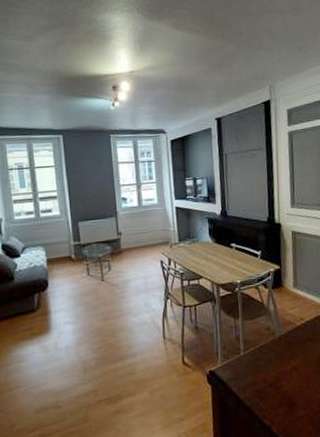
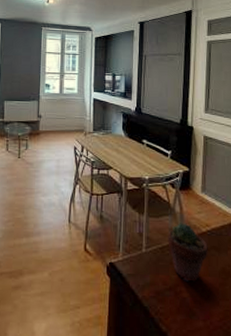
potted succulent: none [264,320,304,376] -> present [168,223,208,282]

